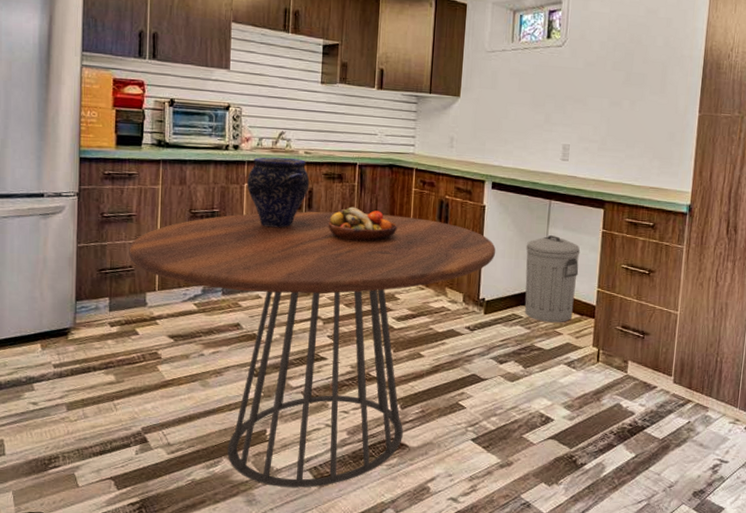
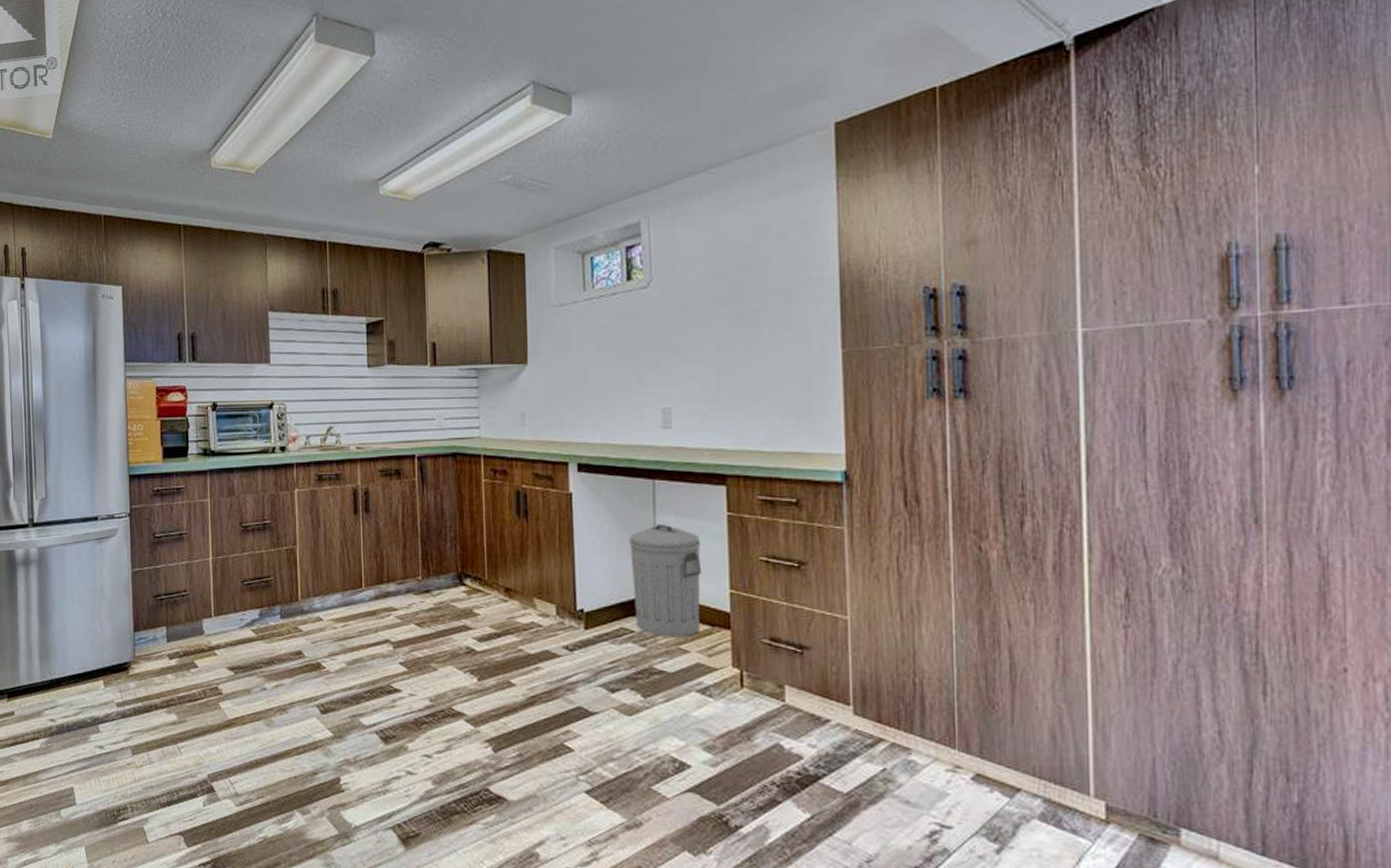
dining table: present [129,211,496,488] -> none [182,513,592,850]
vase: present [247,157,310,228] -> none [297,455,365,538]
fruit bowl: present [328,206,398,242] -> none [389,506,469,548]

